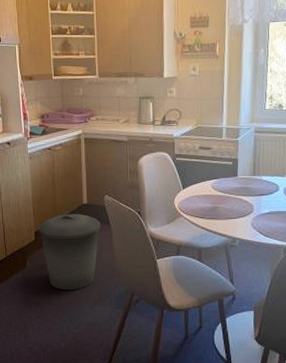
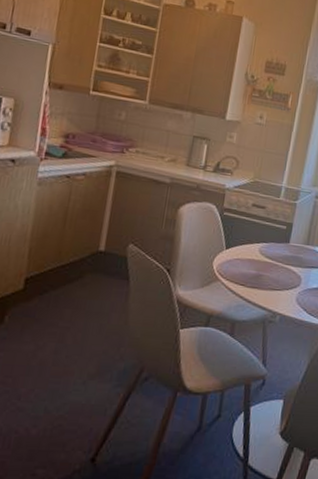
trash can: present [38,213,101,290] -> none [30,260,118,359]

